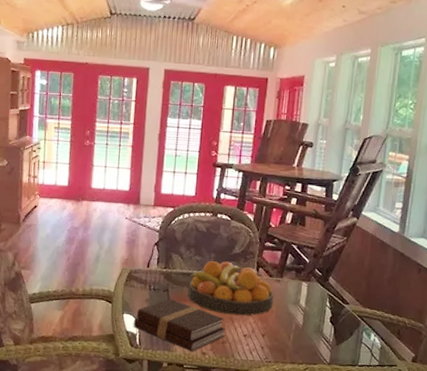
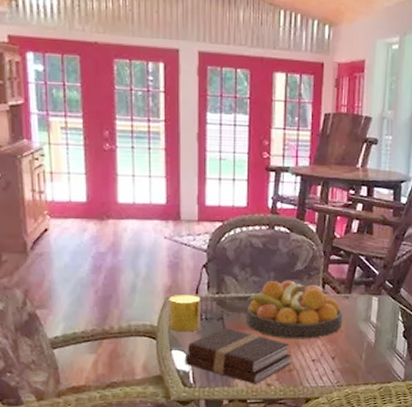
cup: none [123,266,151,300] -> present [169,294,201,332]

